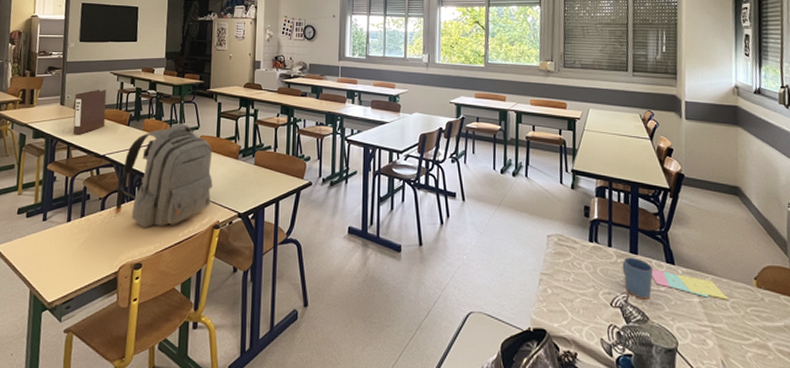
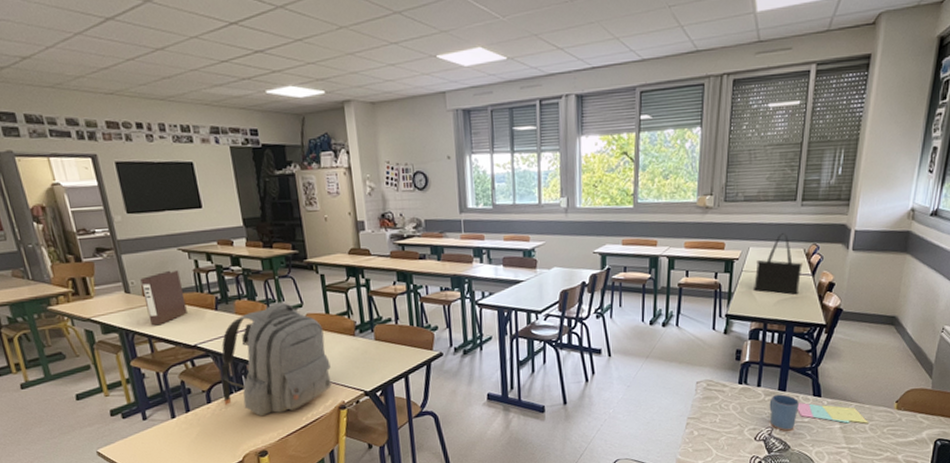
tote bag: none [596,99,641,156] -> present [754,233,804,295]

